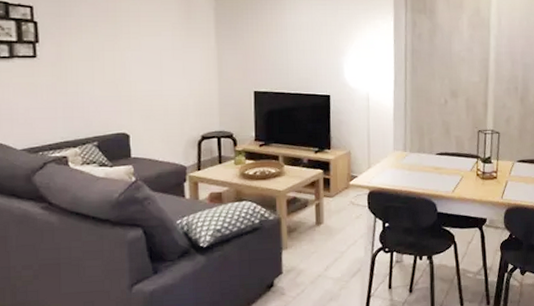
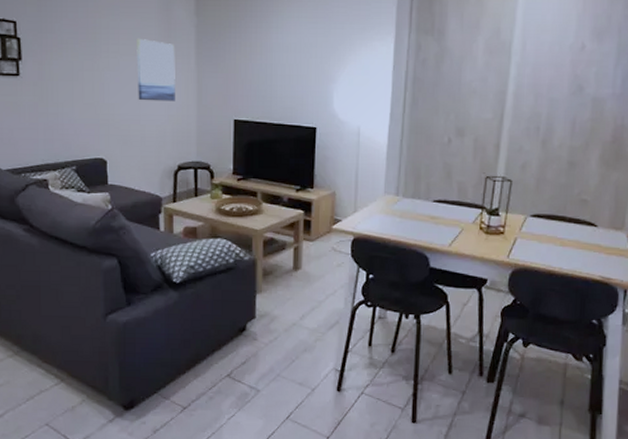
wall art: none [157,20,197,77] -> present [136,38,175,102]

